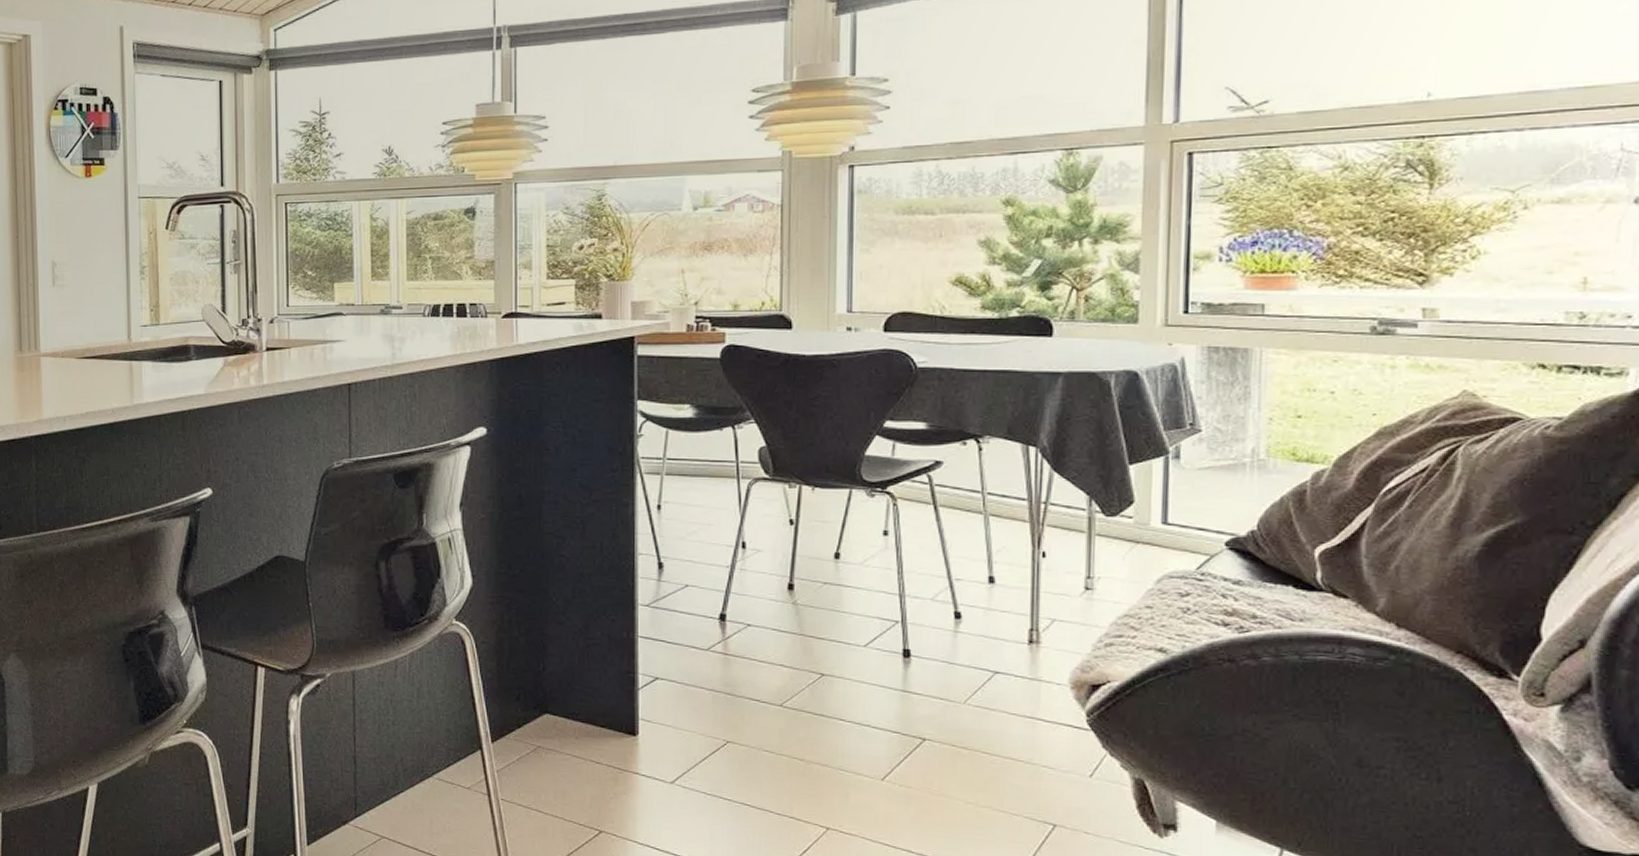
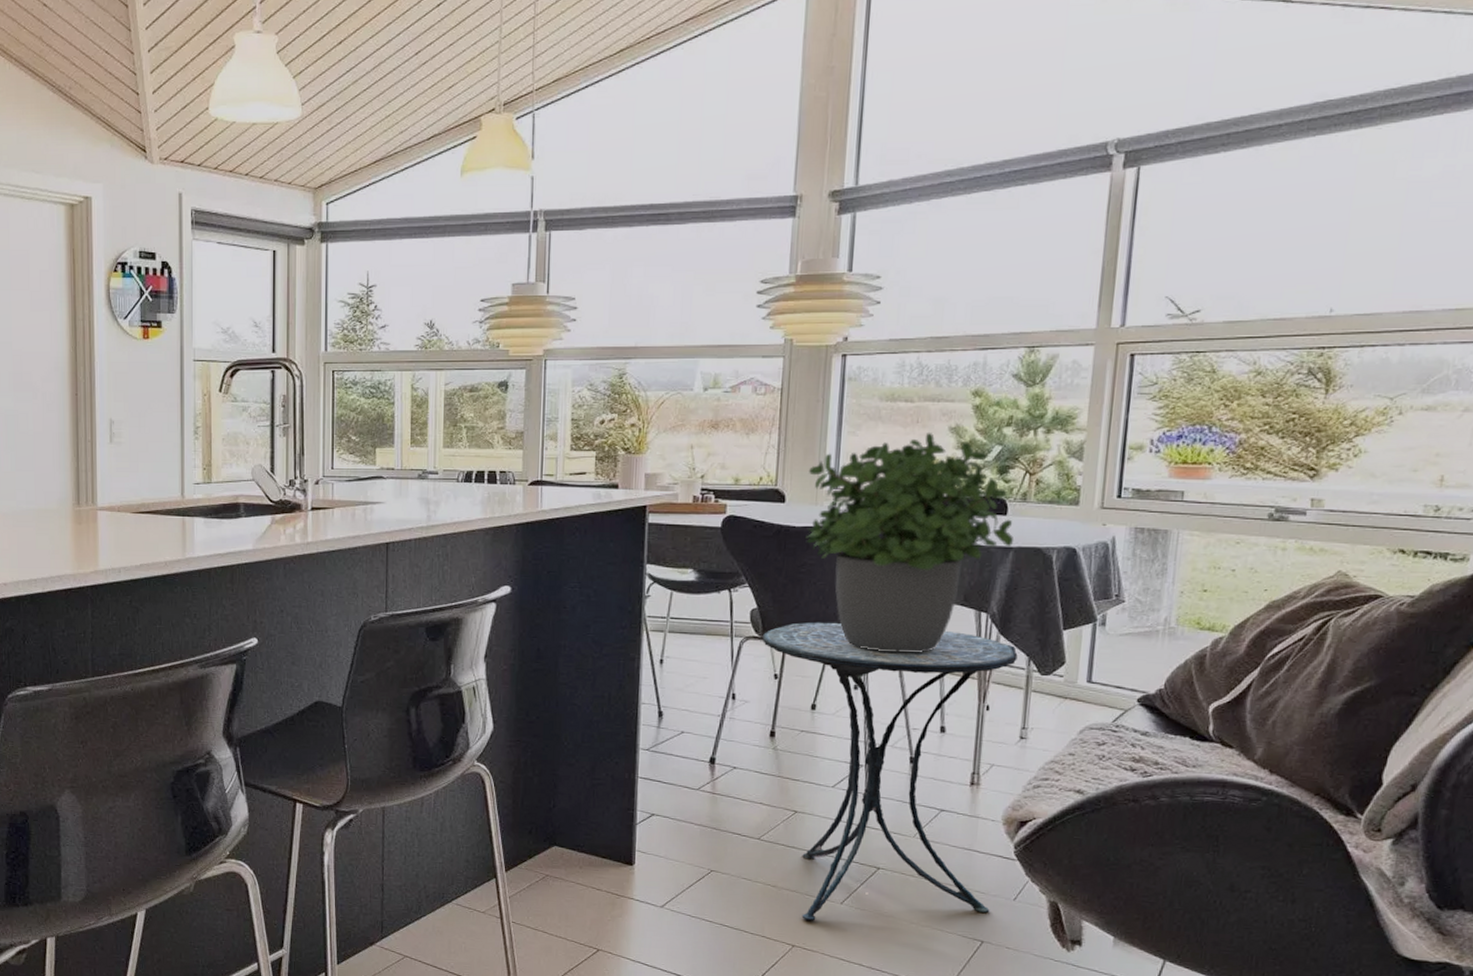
side table: none [774,460,1076,800] -> present [763,622,1018,921]
potted plant: none [818,246,1063,493] -> present [806,432,1014,653]

